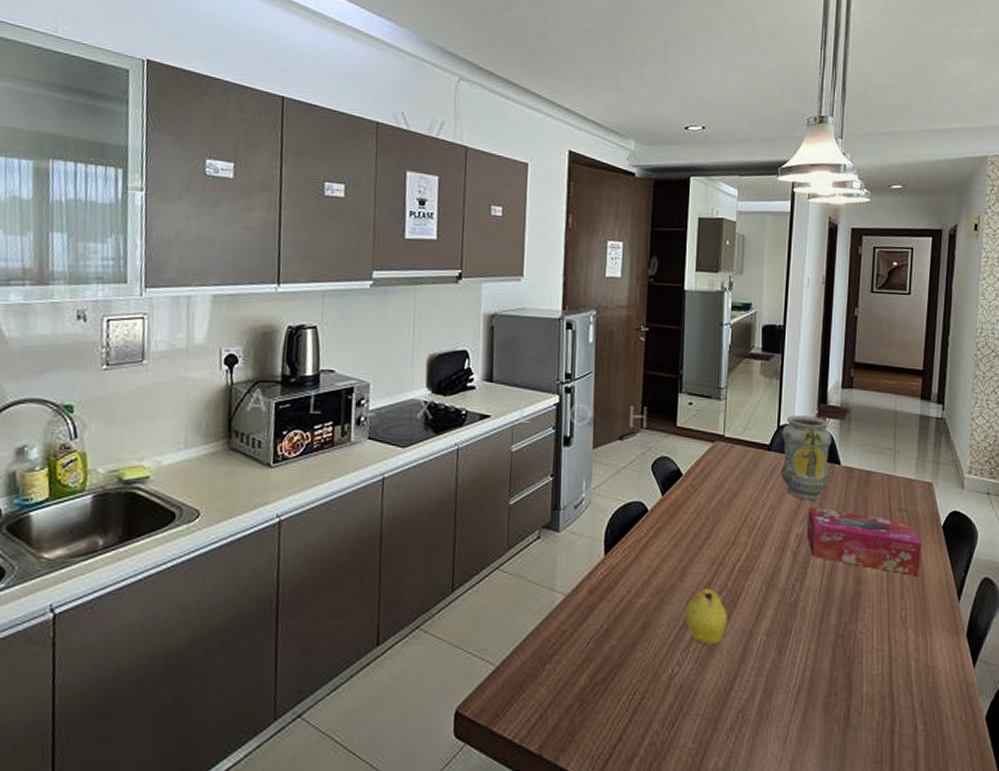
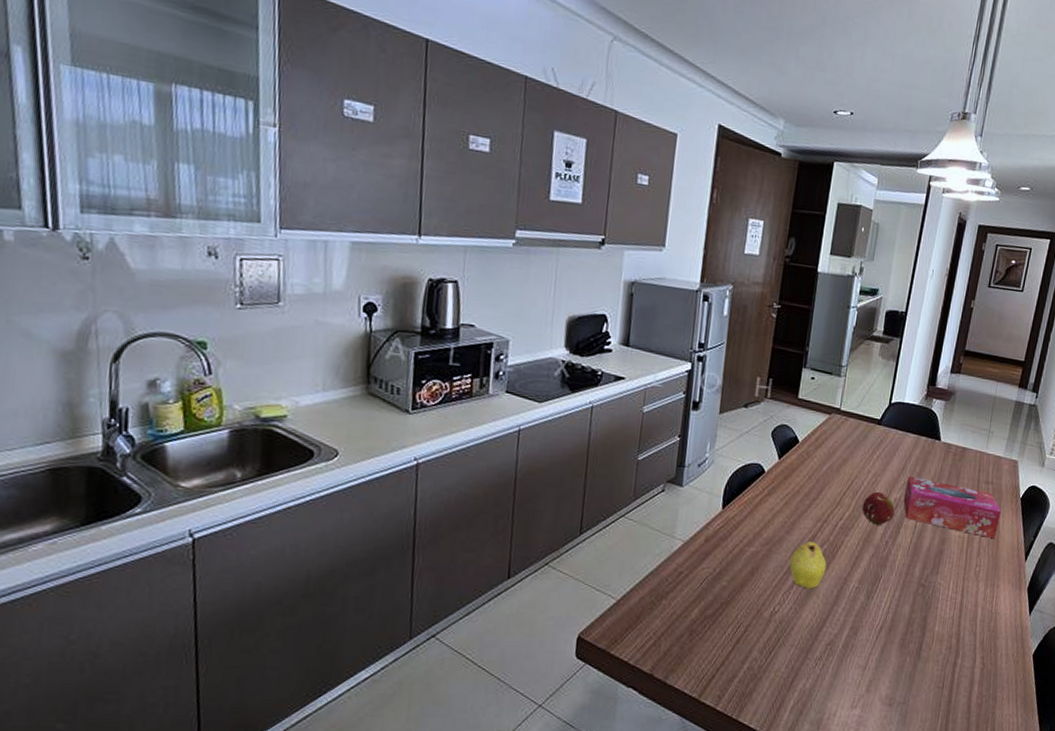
fruit: none [761,526,798,566] -> present [862,491,895,525]
vase: present [781,415,832,500] -> none [887,394,937,471]

